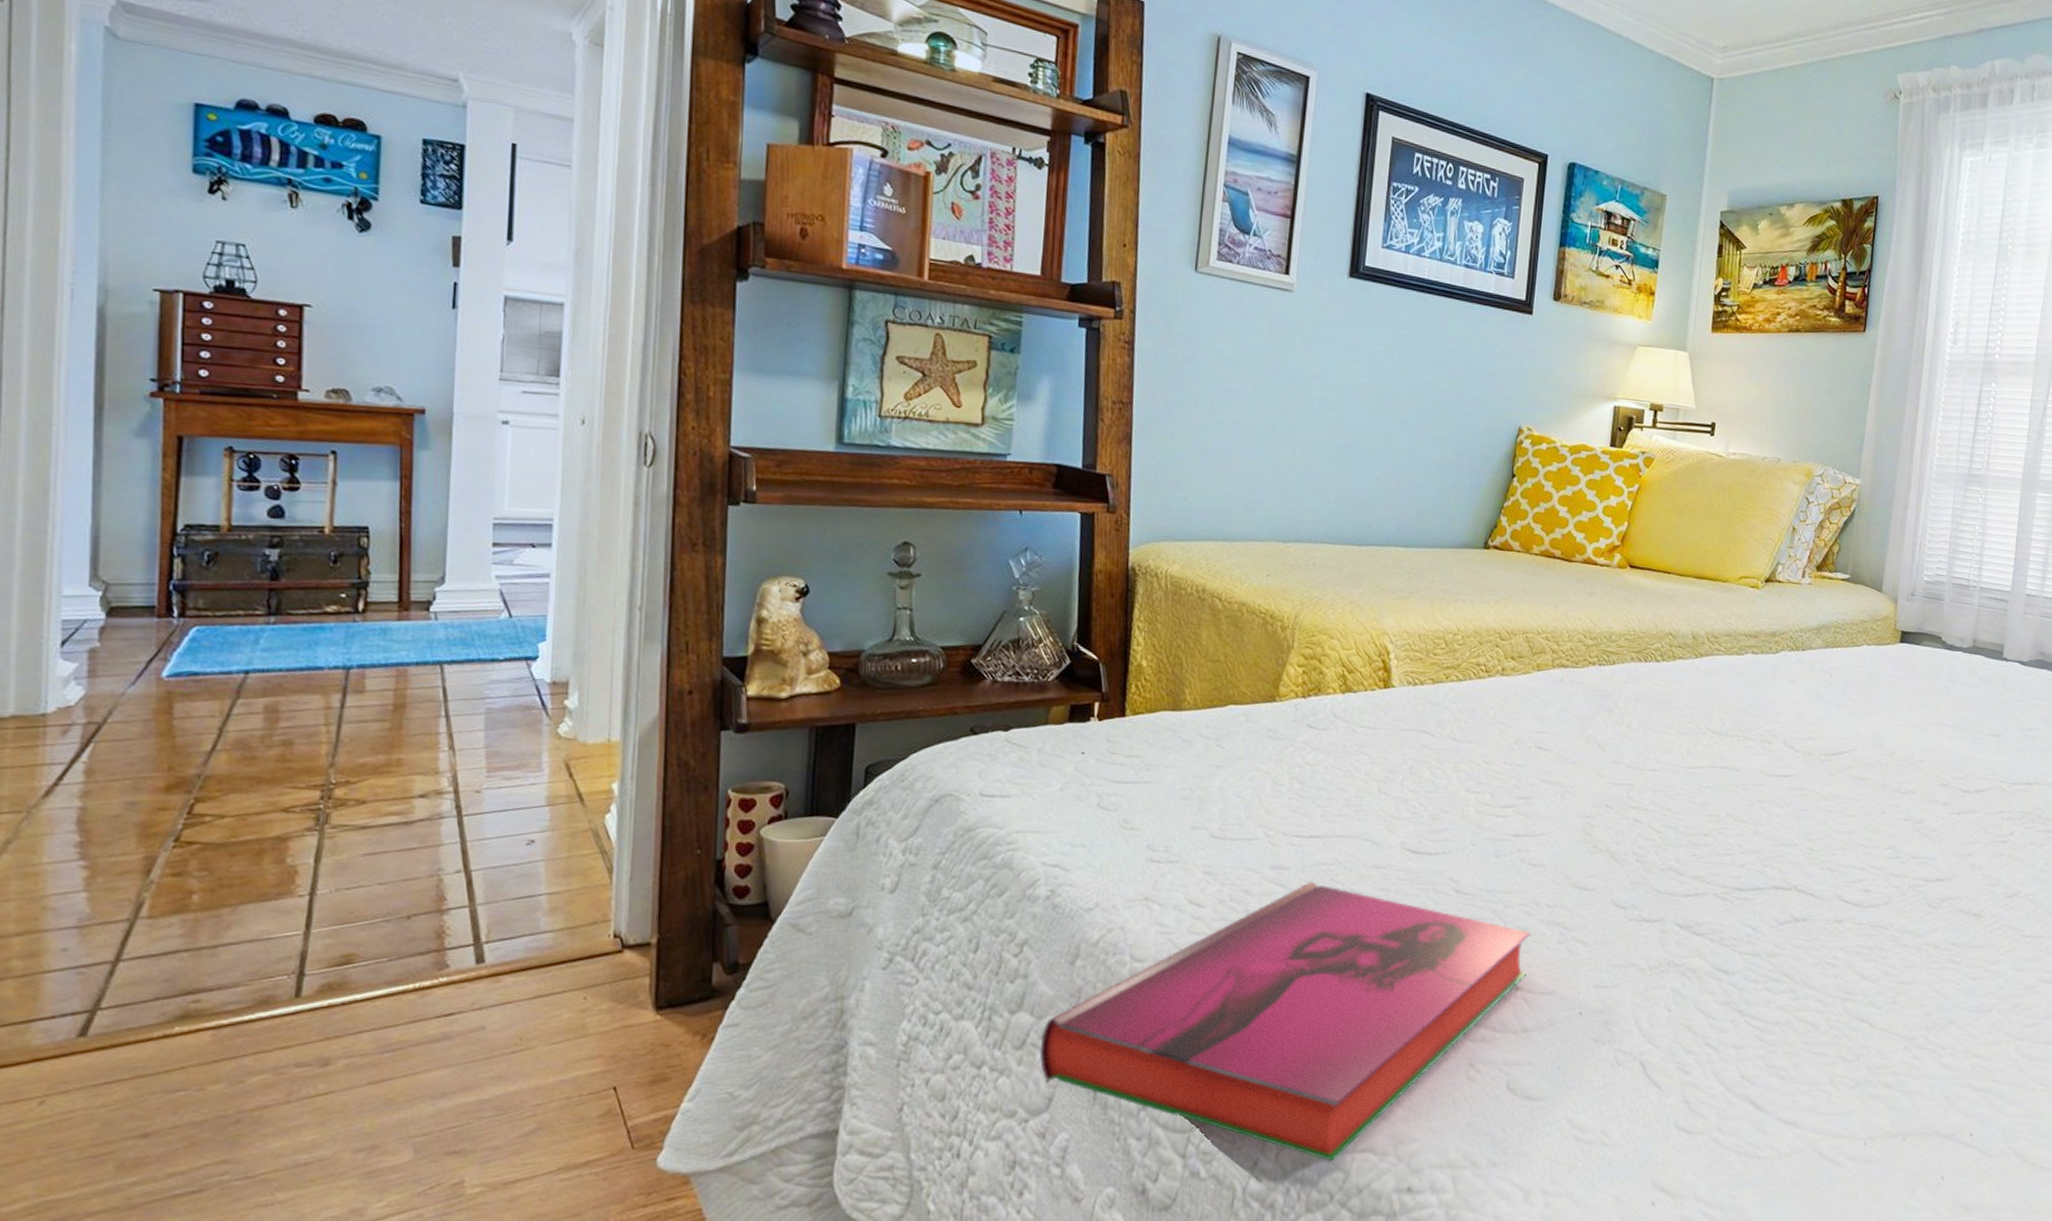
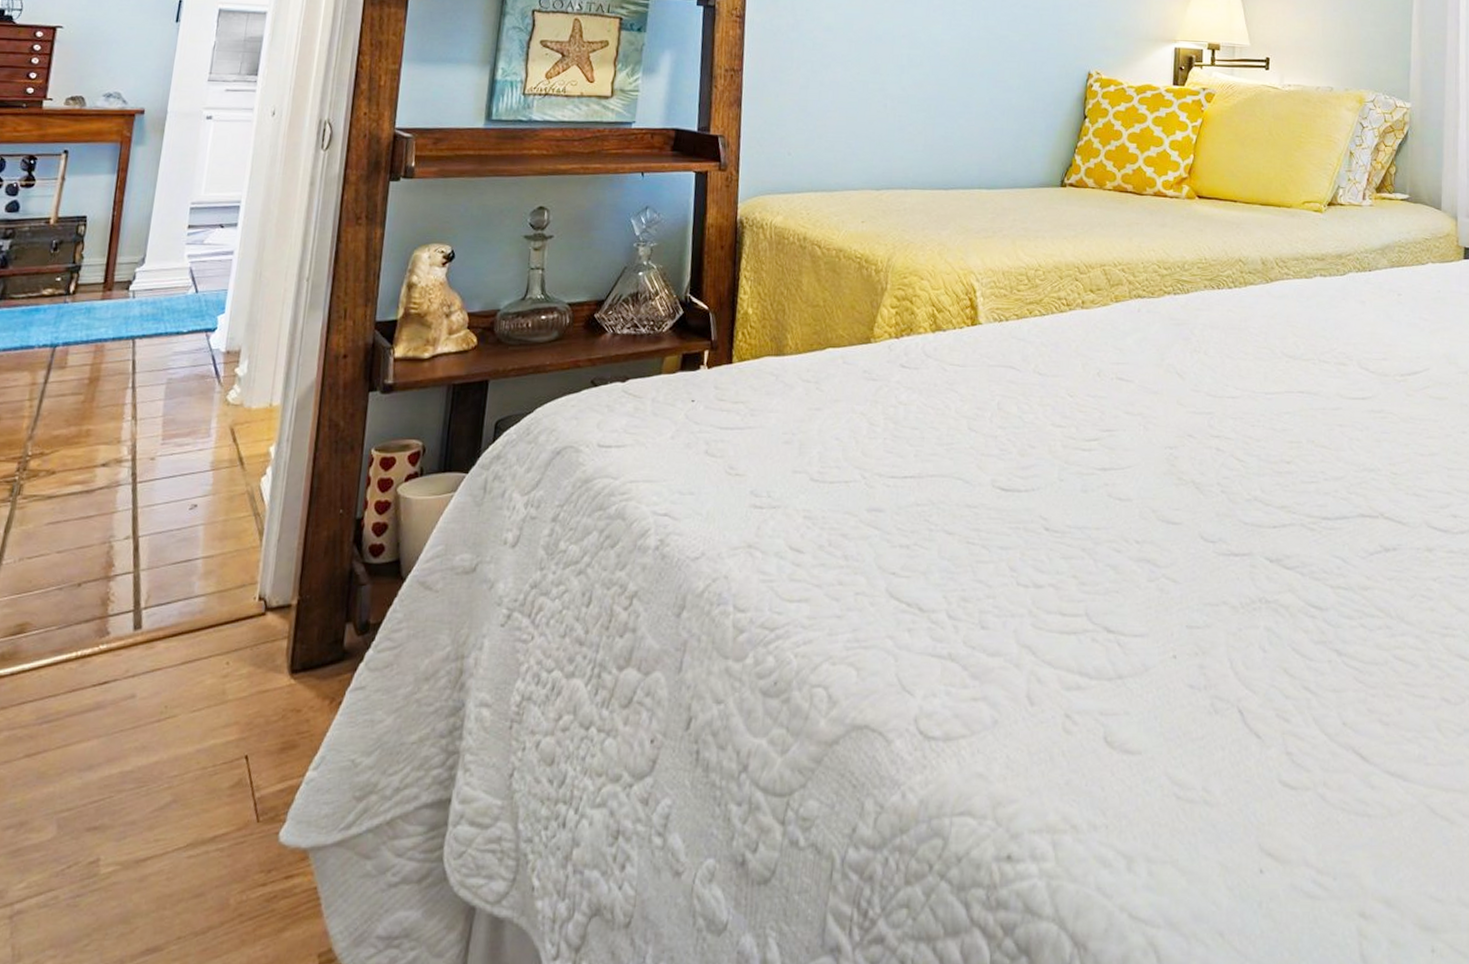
hardback book: present [1039,881,1531,1162] -> none [644,523,1121,827]

